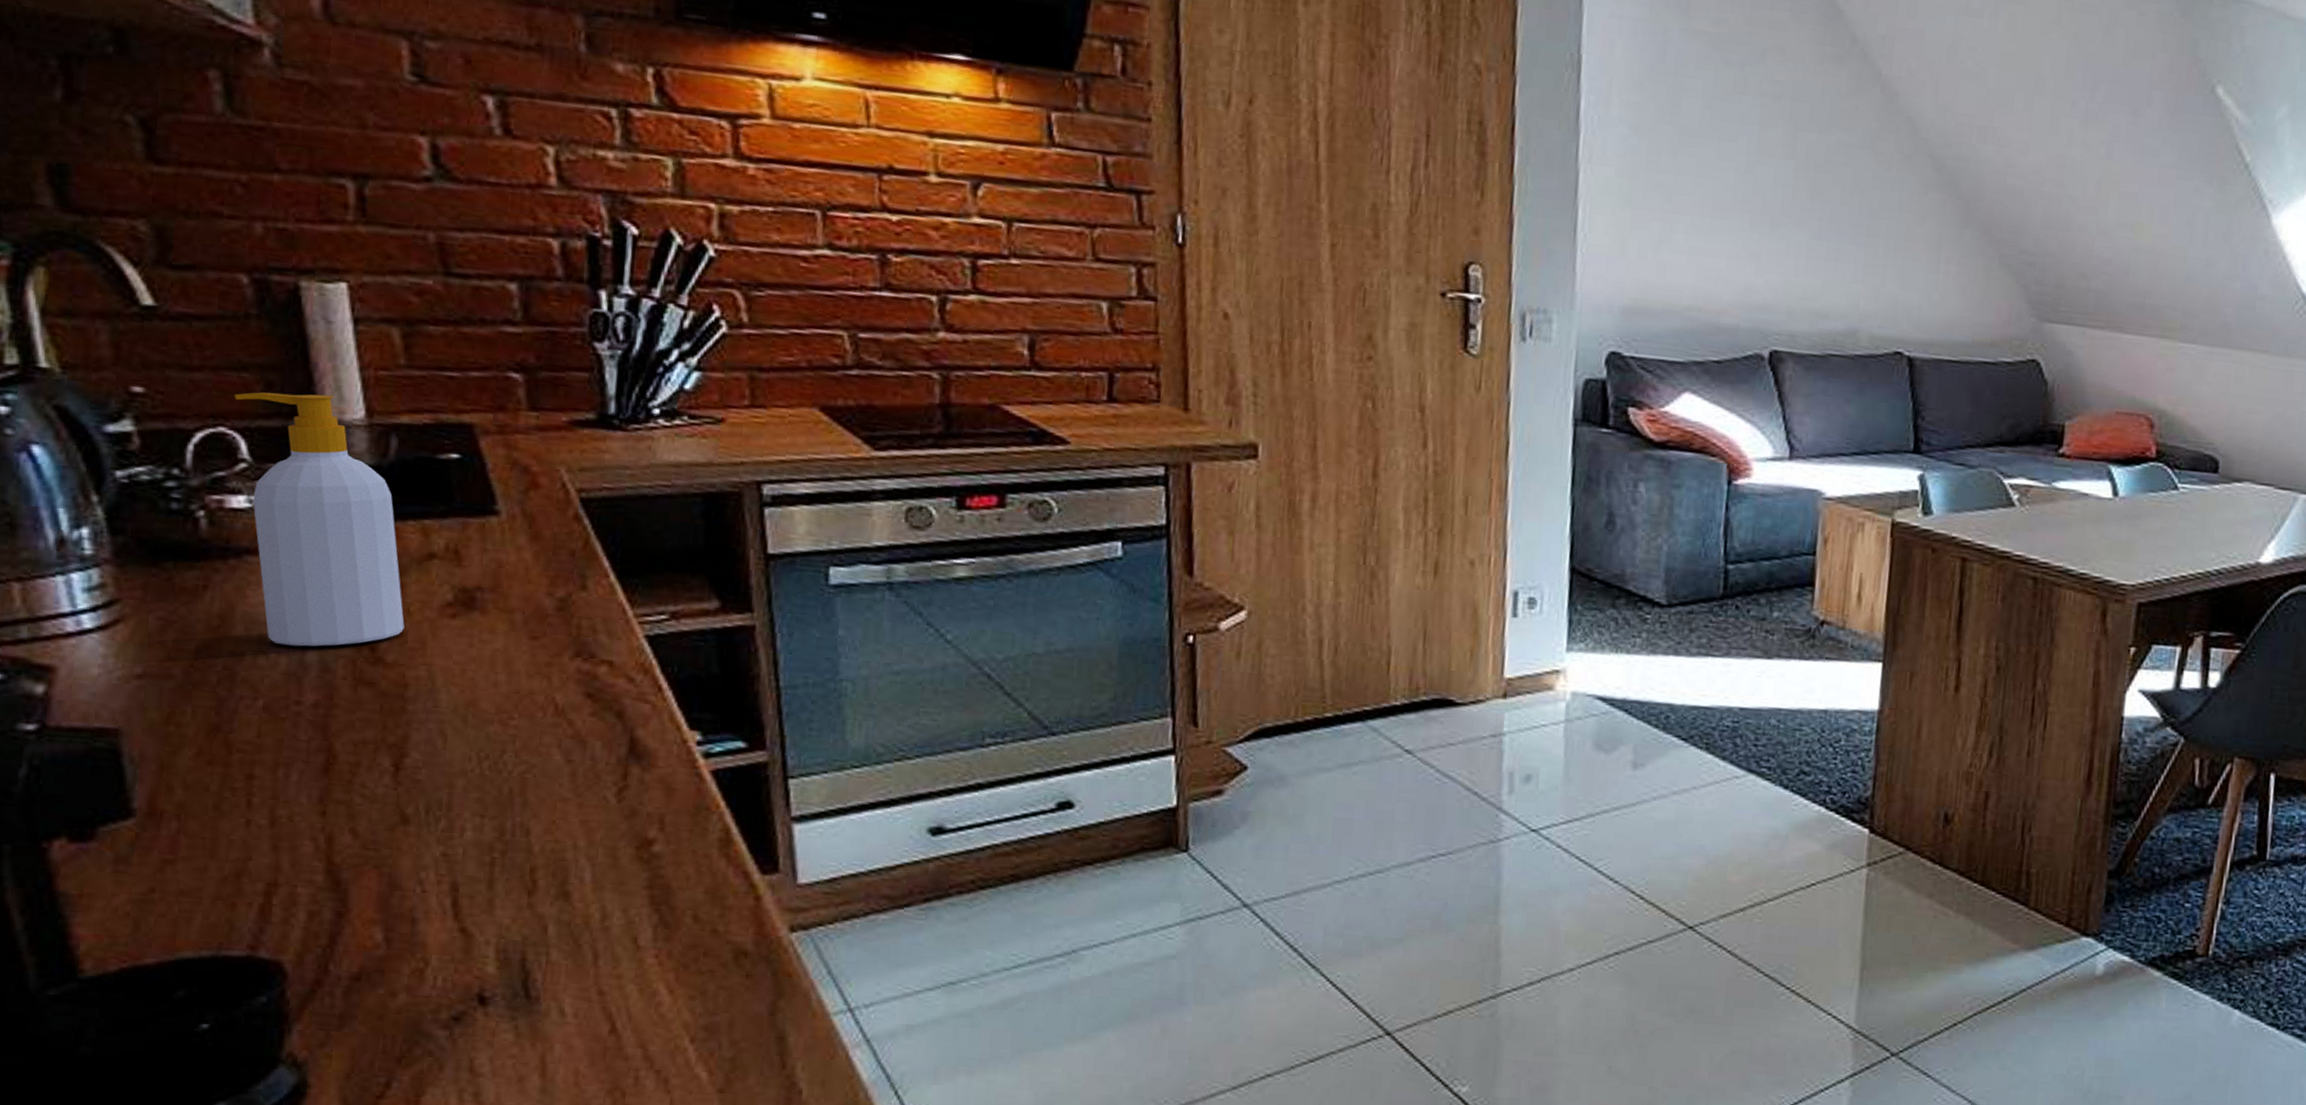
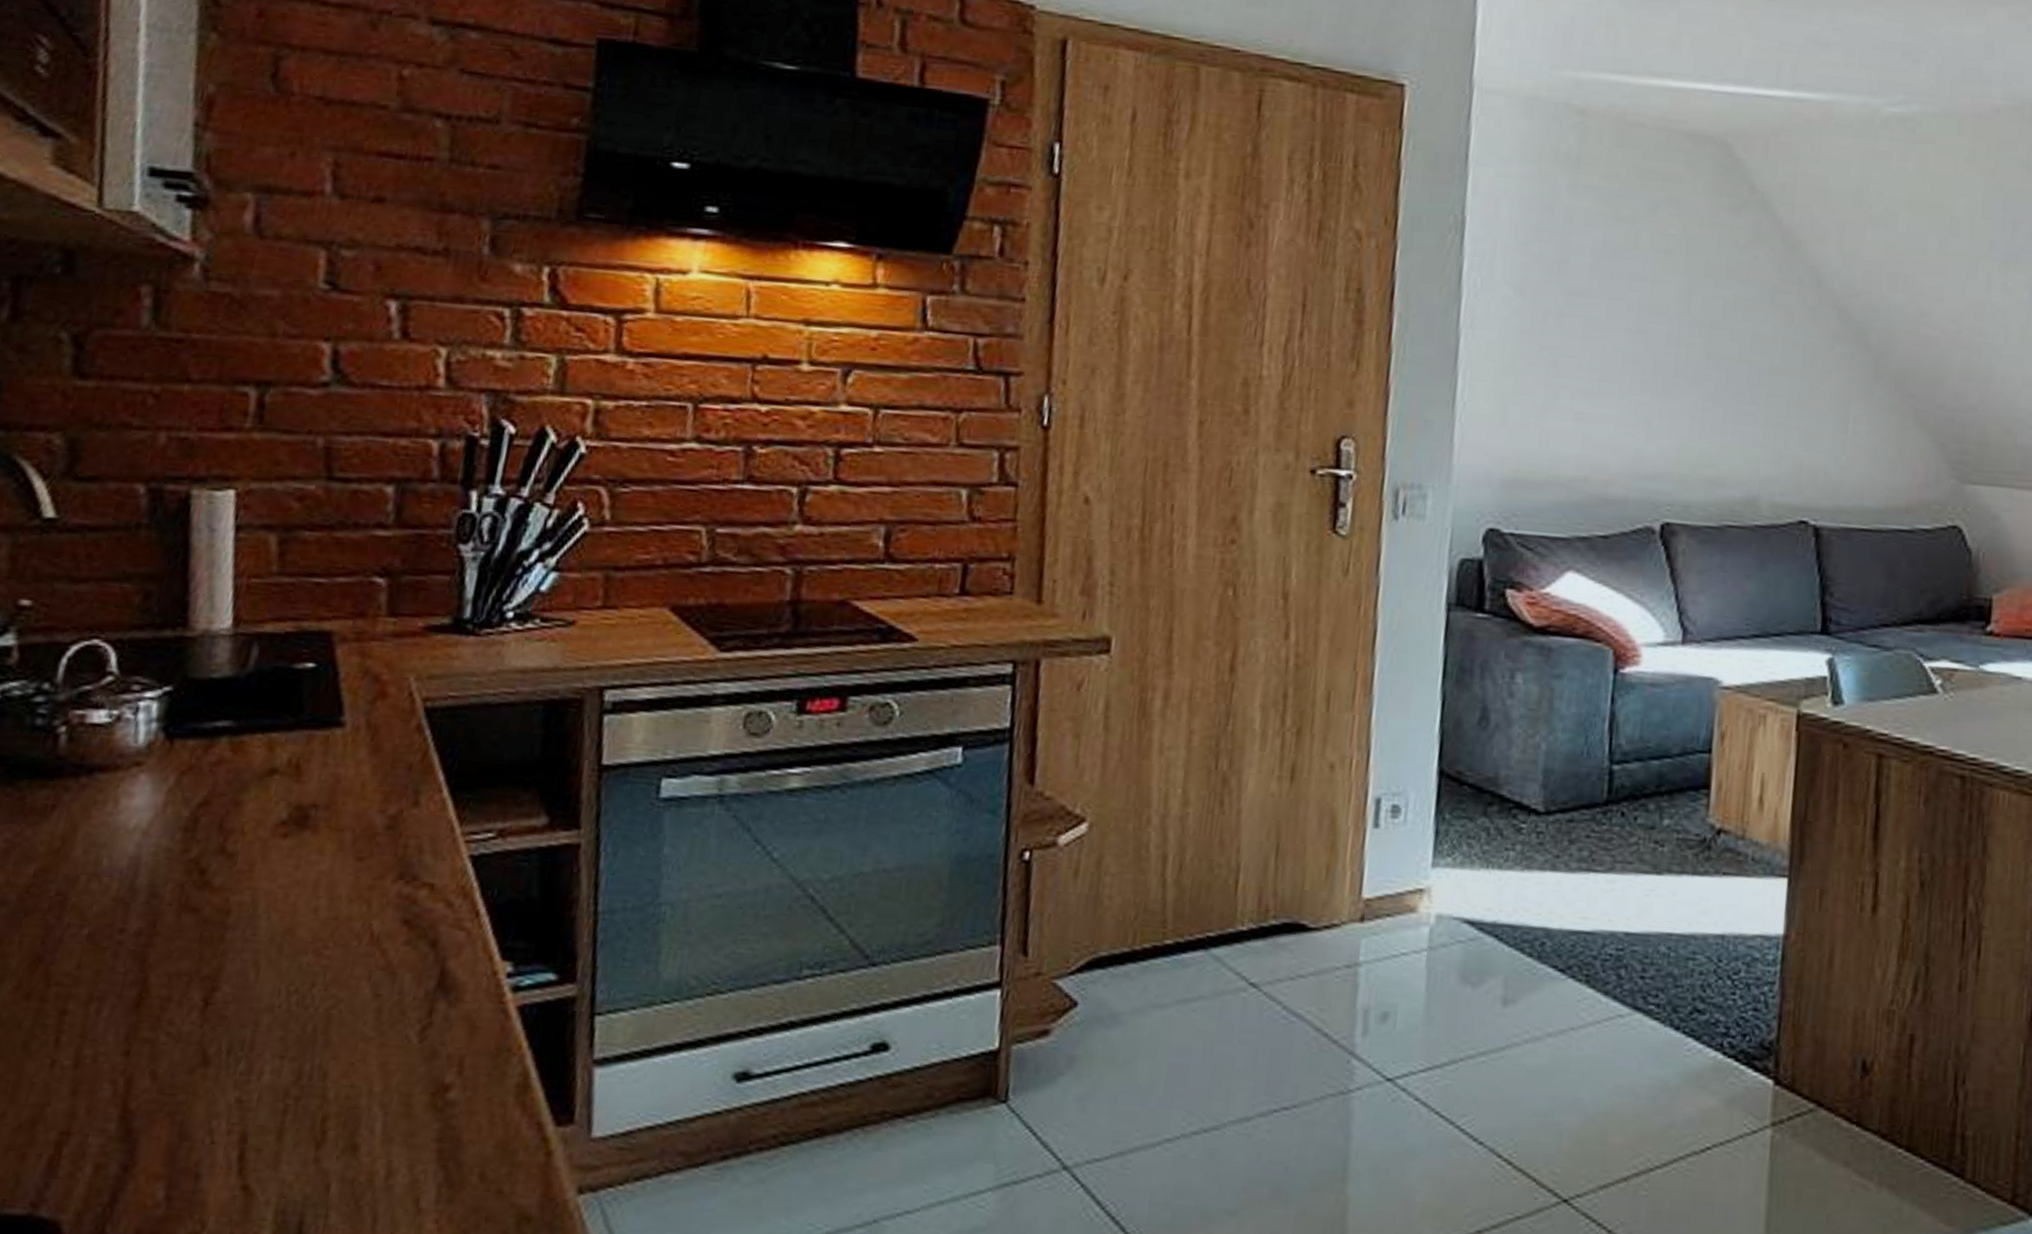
soap bottle: present [234,392,405,647] -> none [103,603,245,870]

